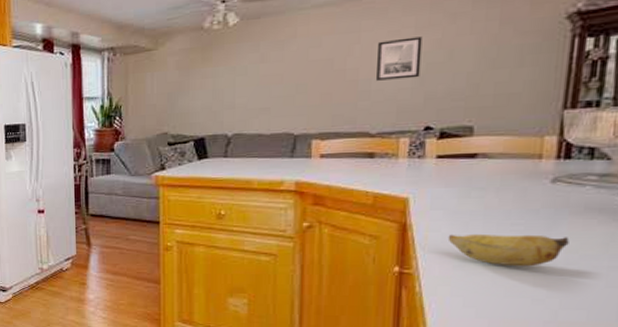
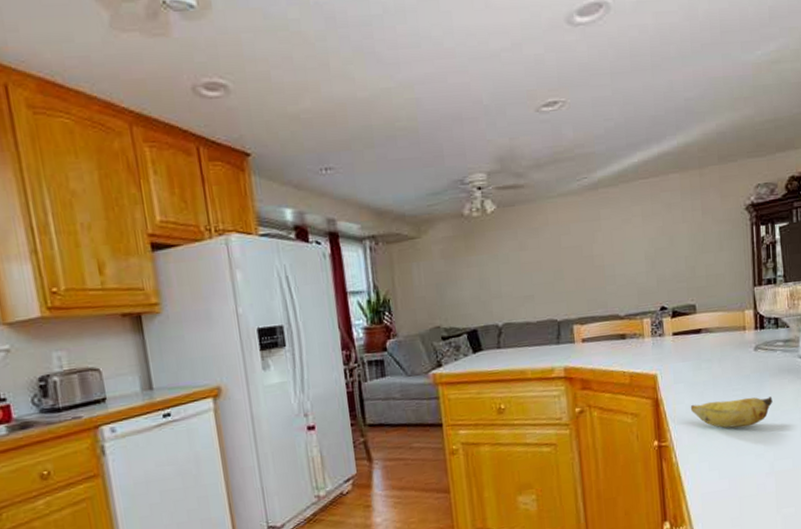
wall art: present [375,36,423,81] -> none [616,224,651,266]

